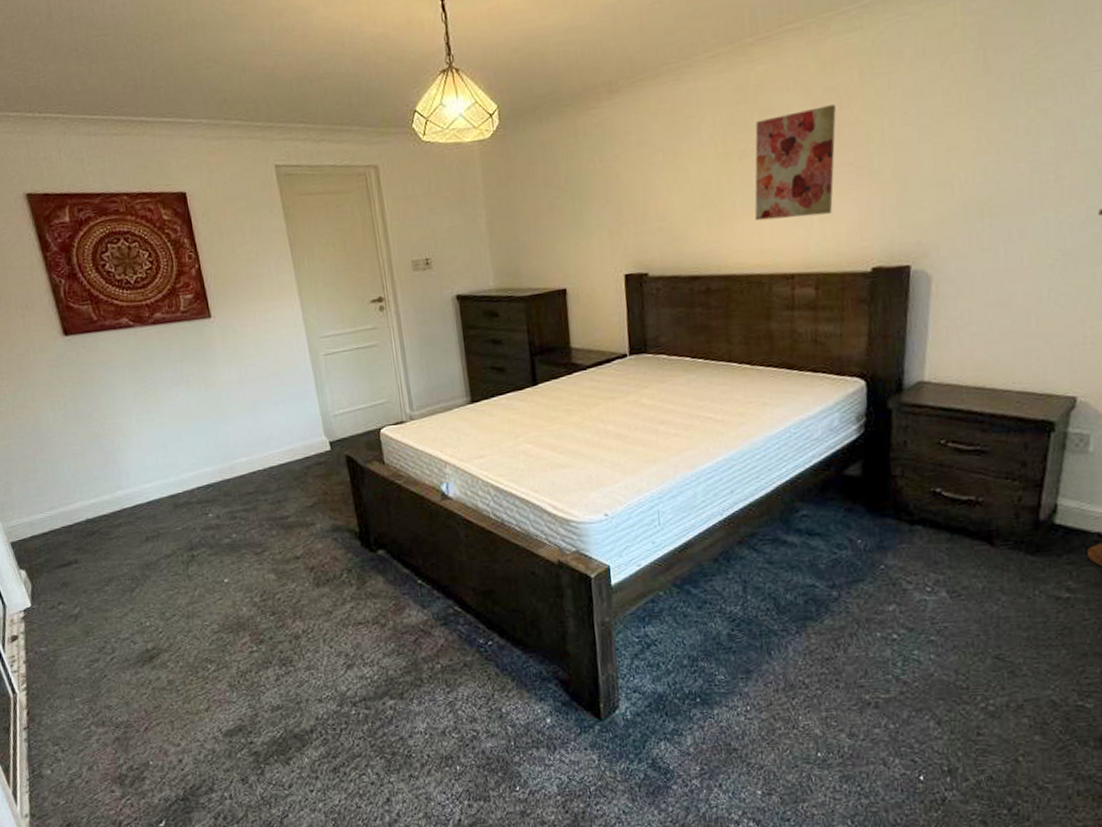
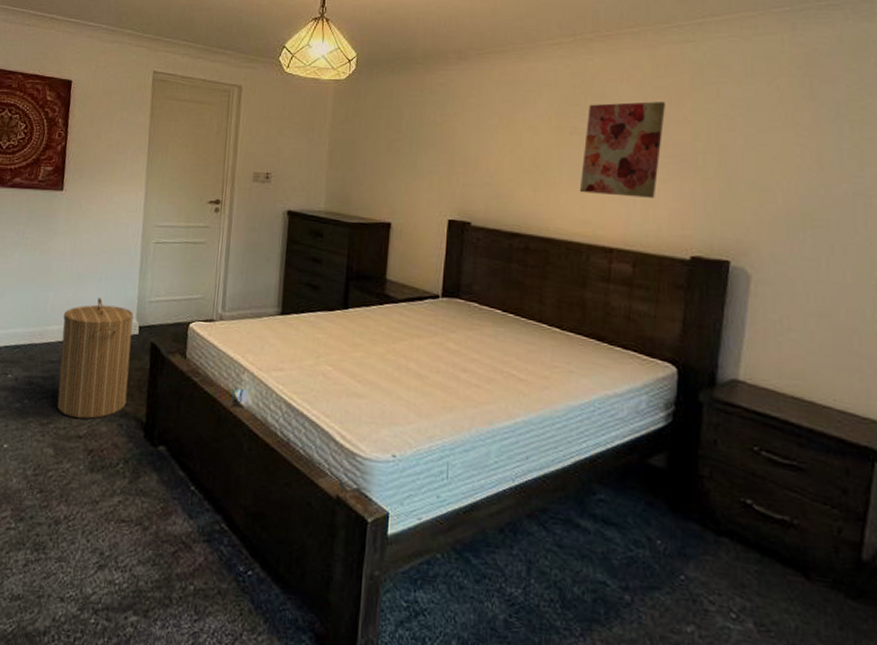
laundry hamper: none [248,421,335,542] -> present [57,298,133,419]

